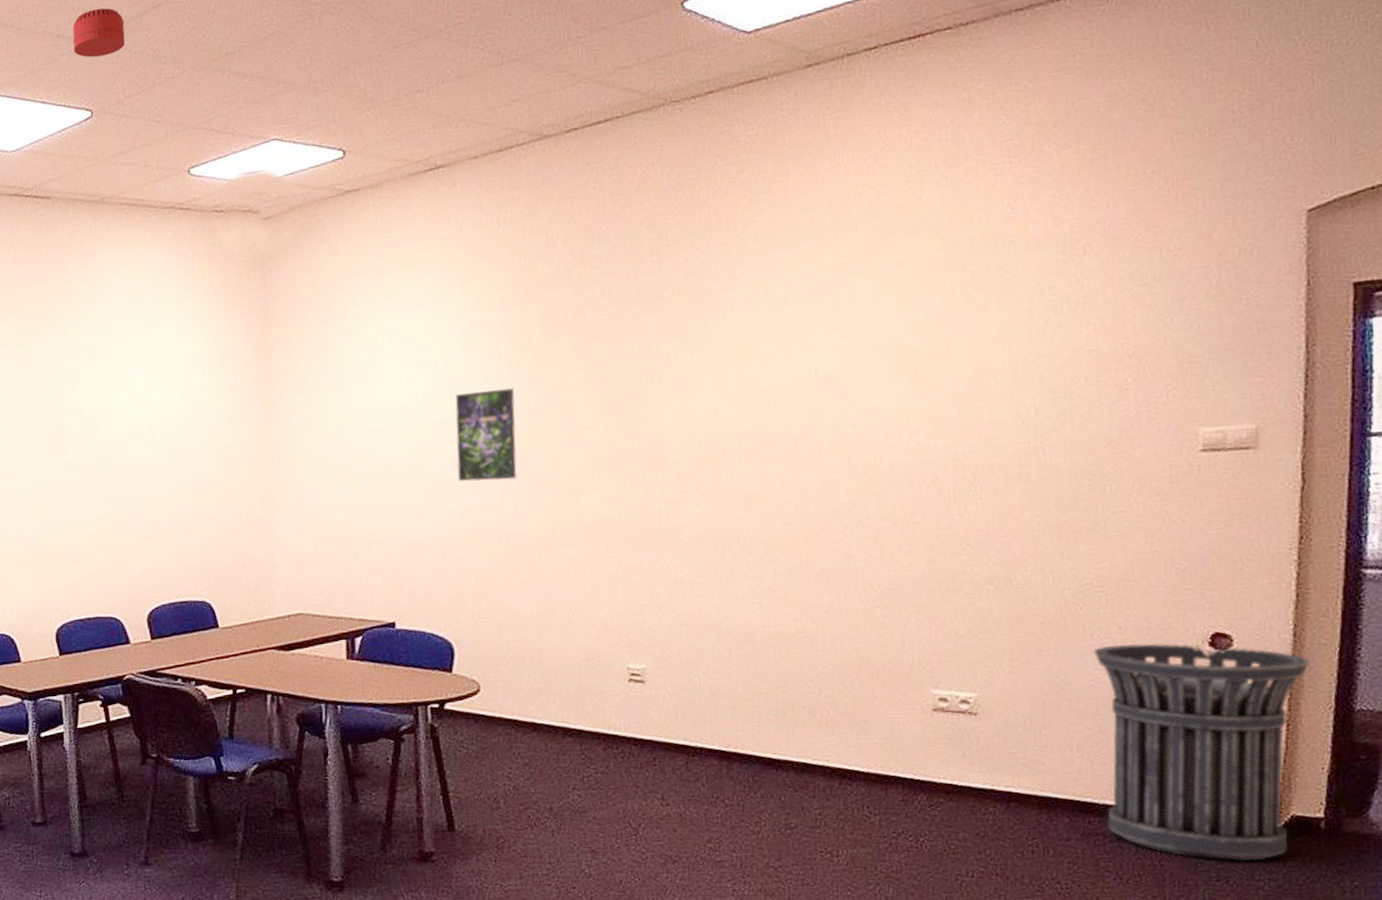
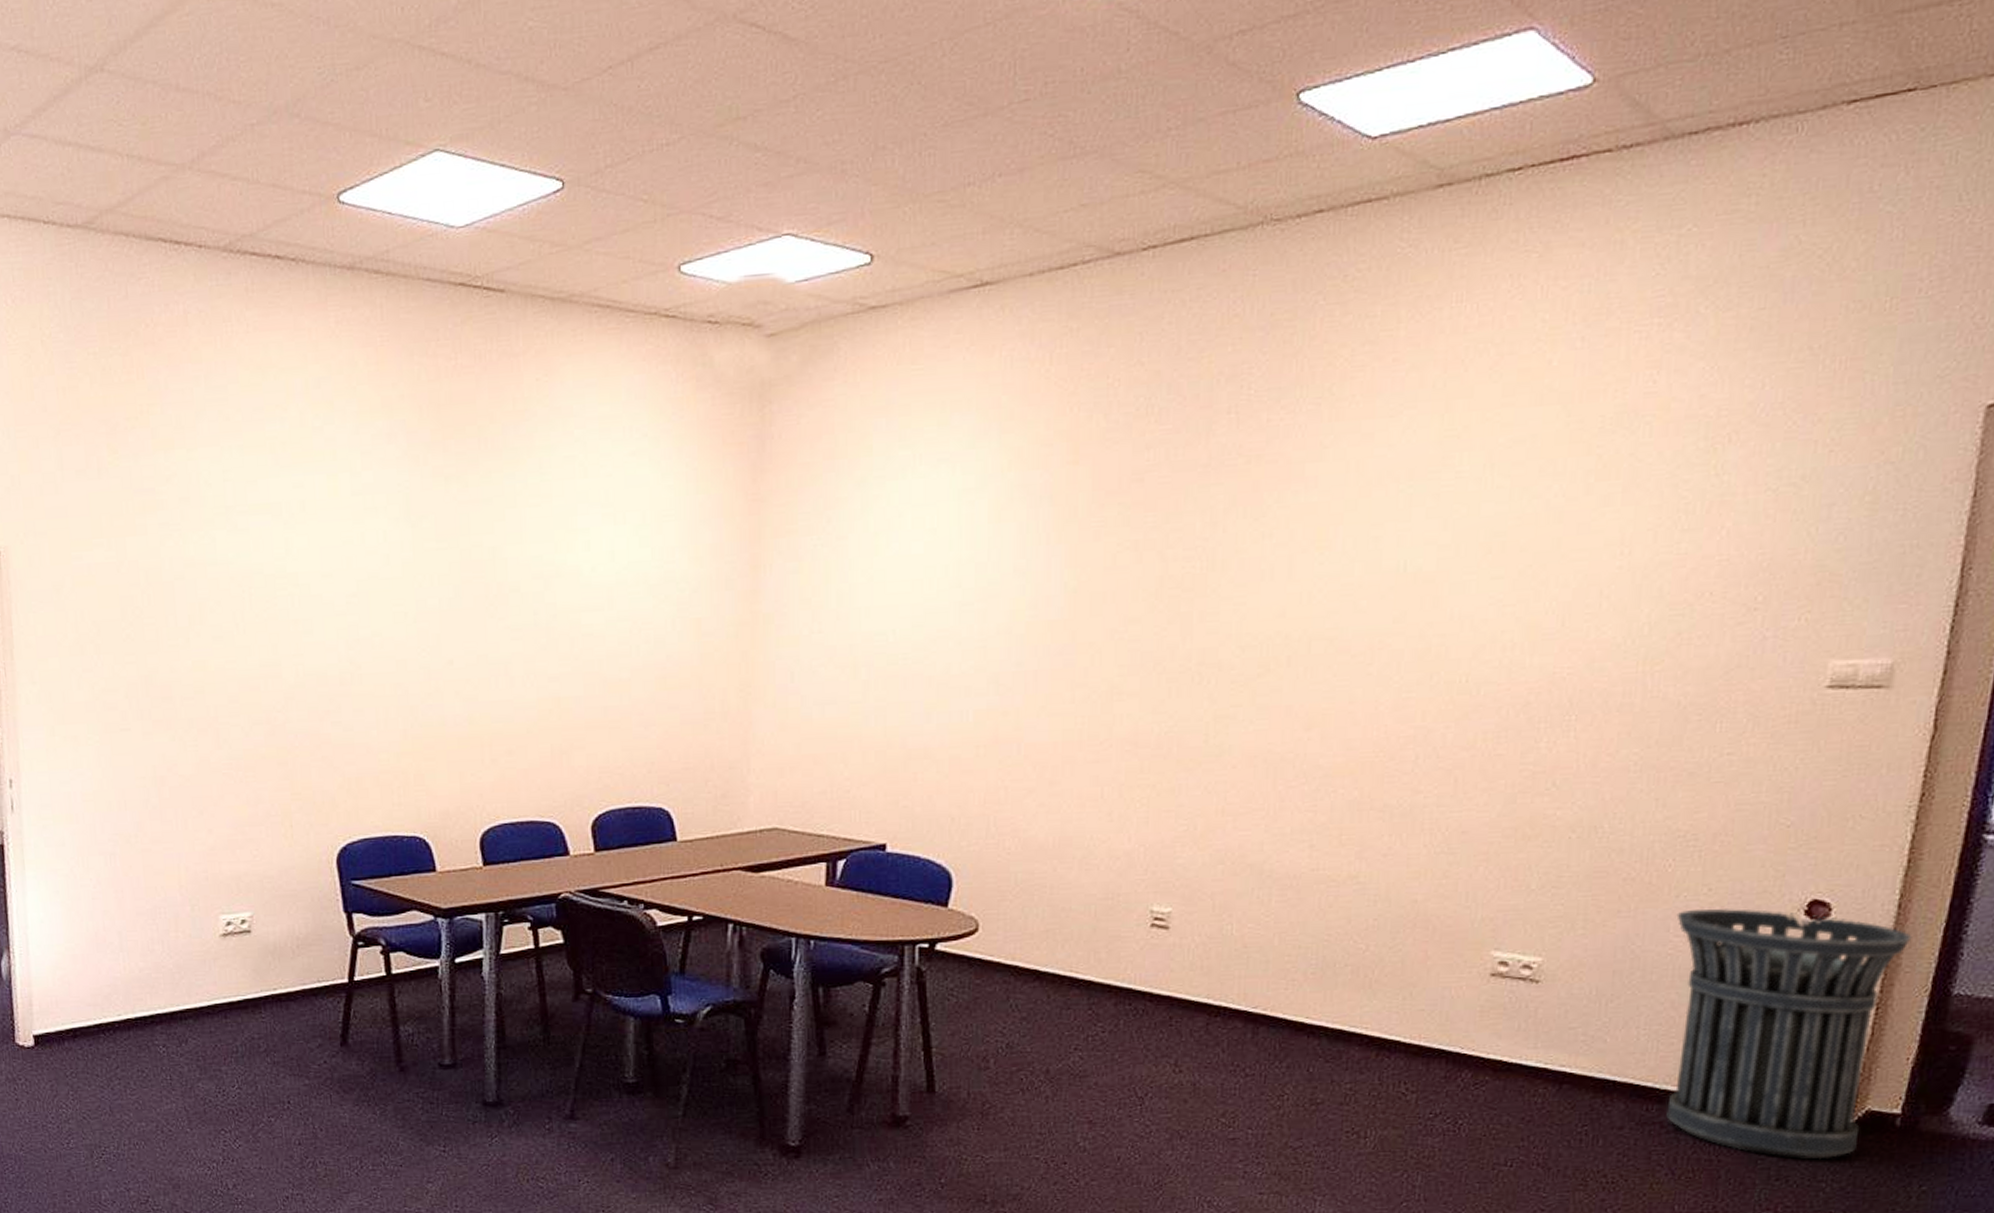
smoke detector: present [72,8,126,58] -> none [544,45,612,111]
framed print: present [455,388,518,482] -> none [976,567,1050,679]

